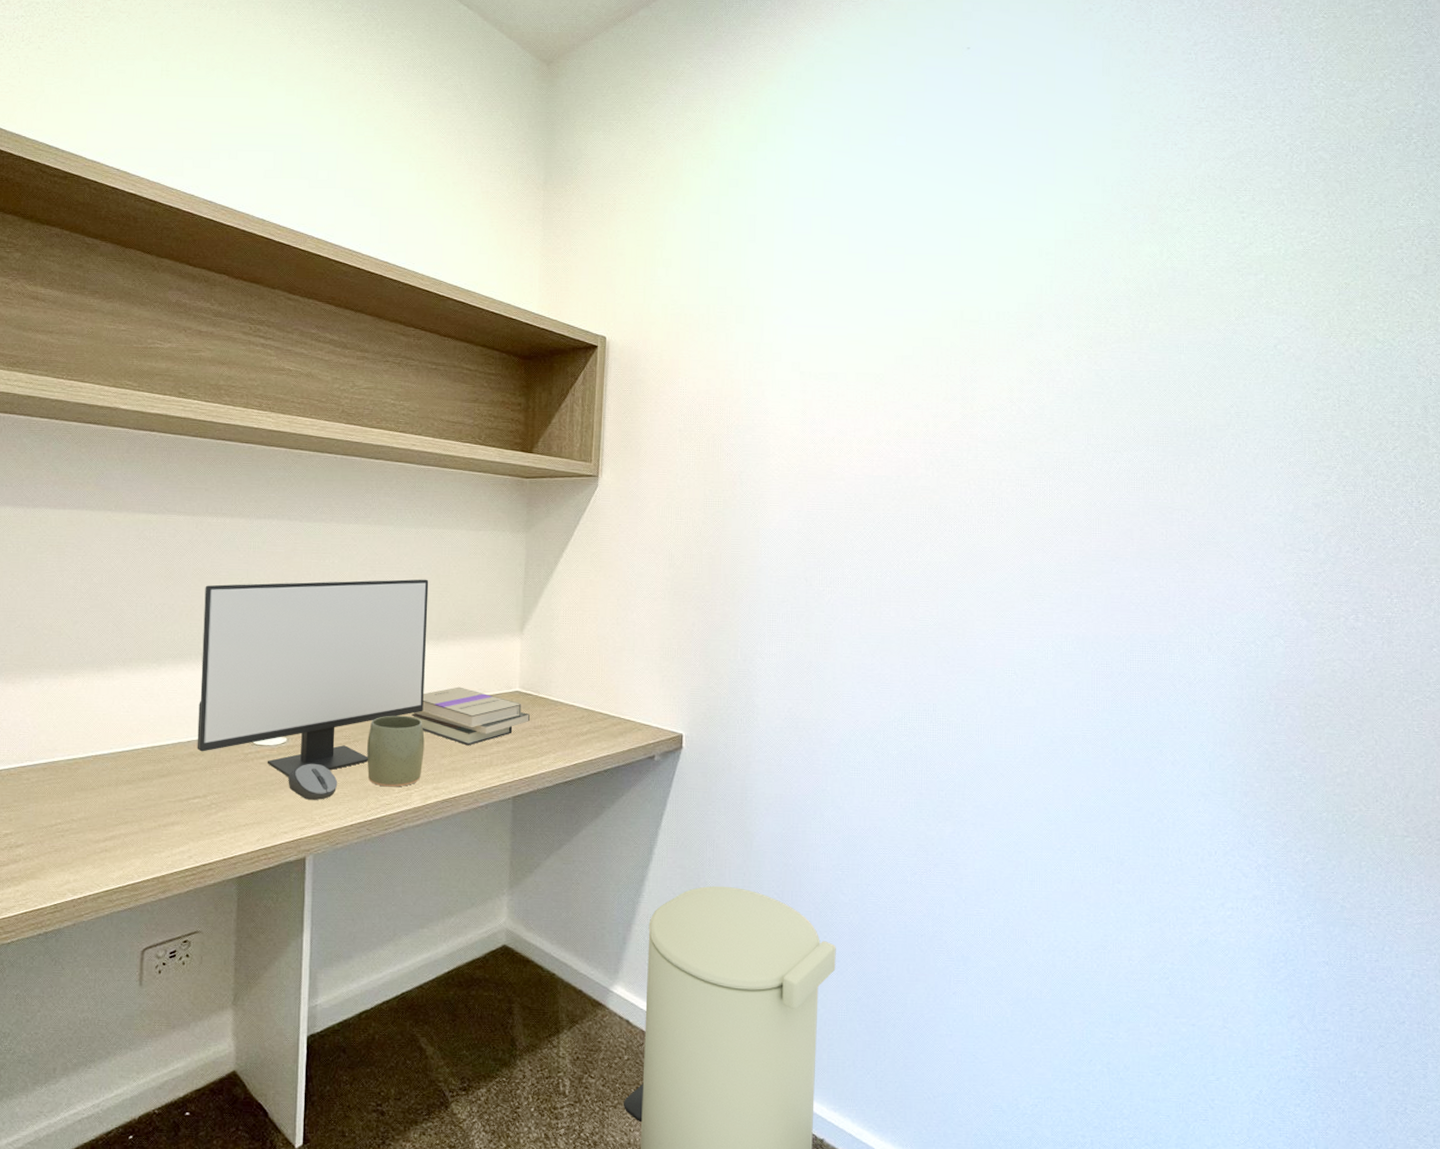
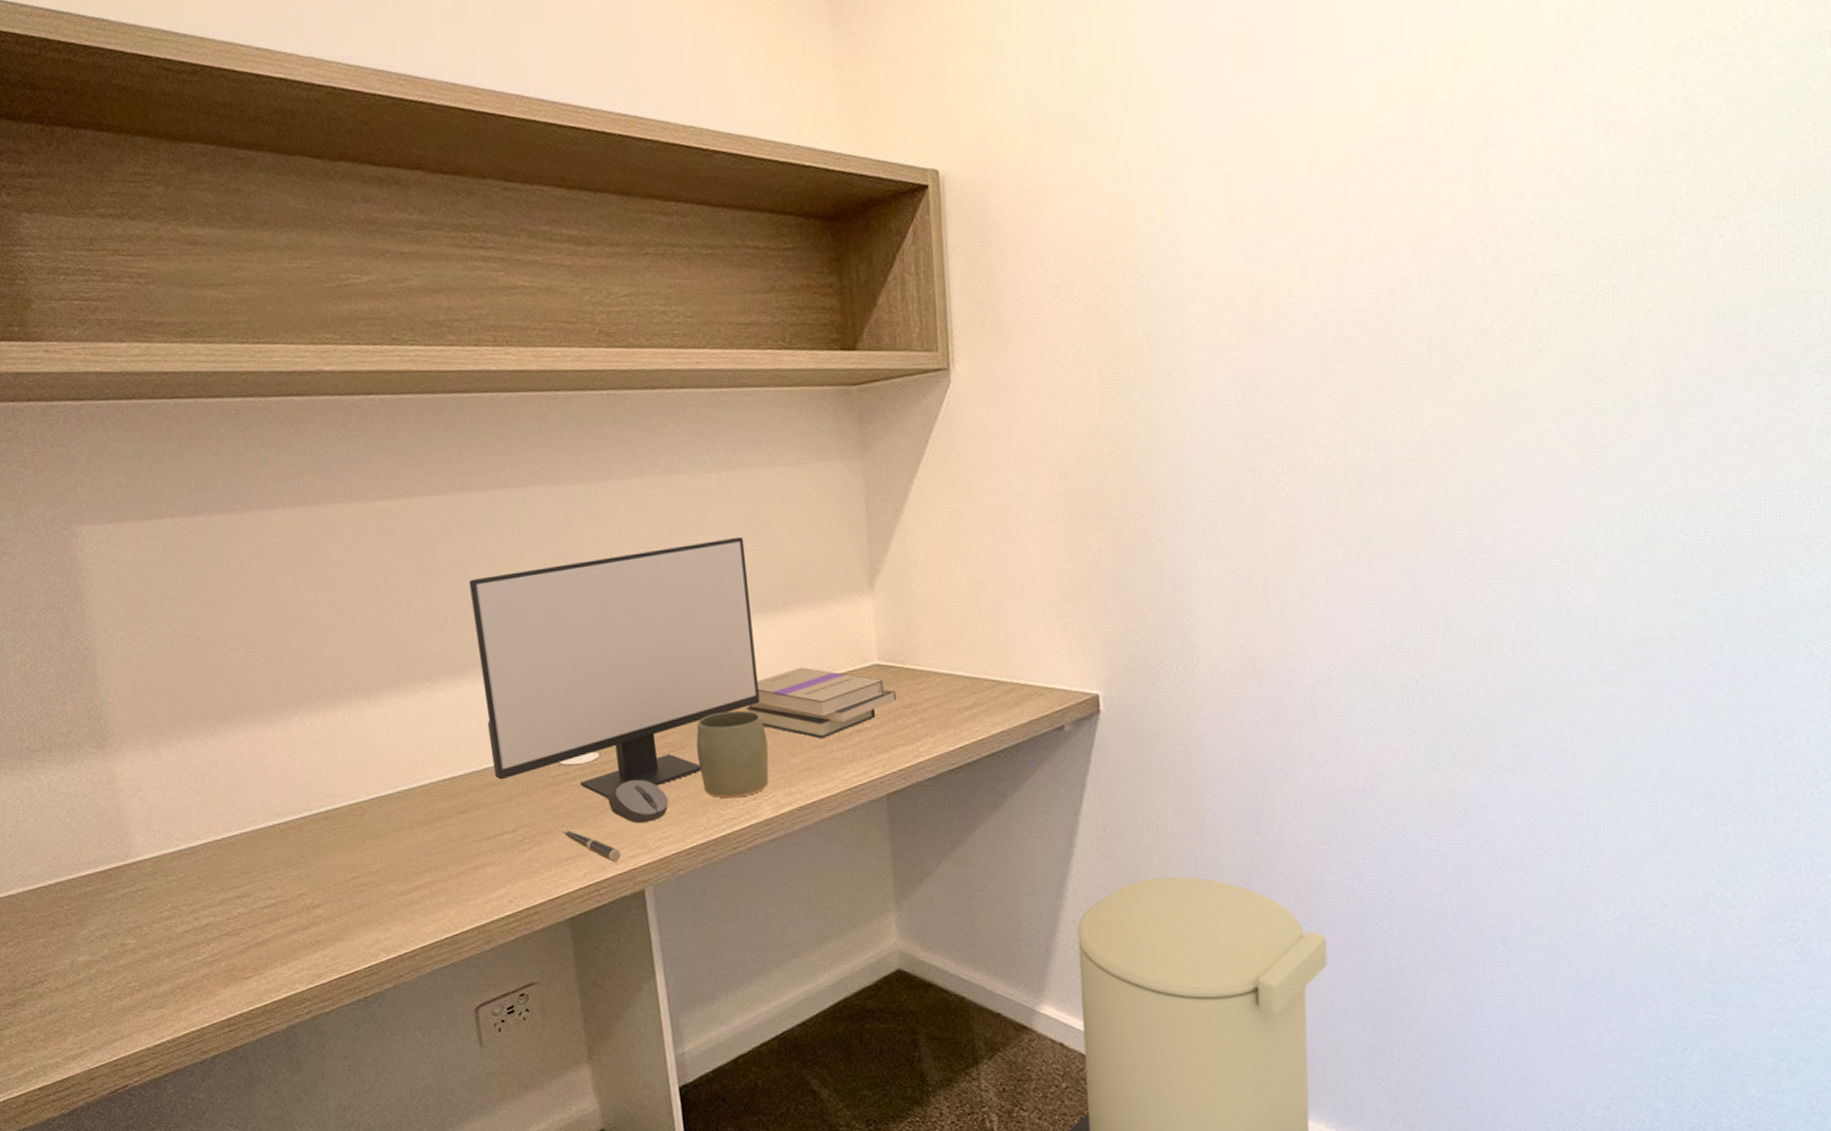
pen: none [244,800,291,832] -> present [561,830,621,863]

